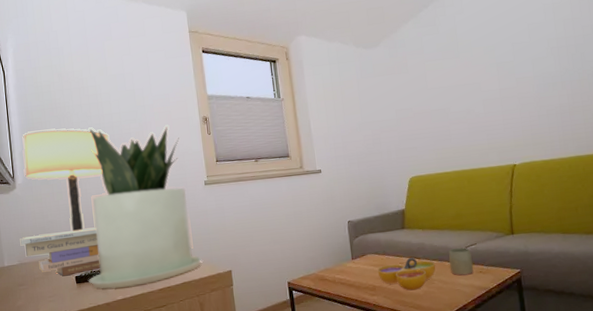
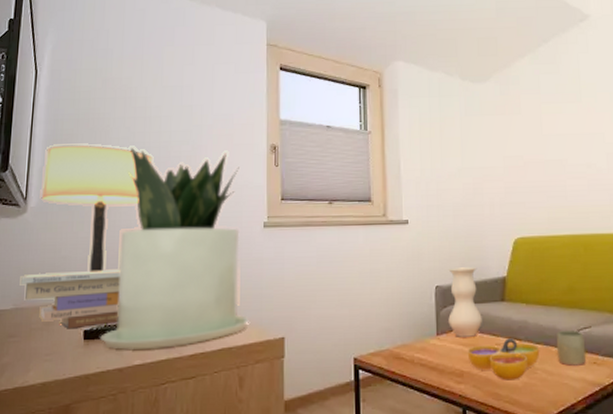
vase: none [357,203,388,260] -> present [448,267,482,337]

